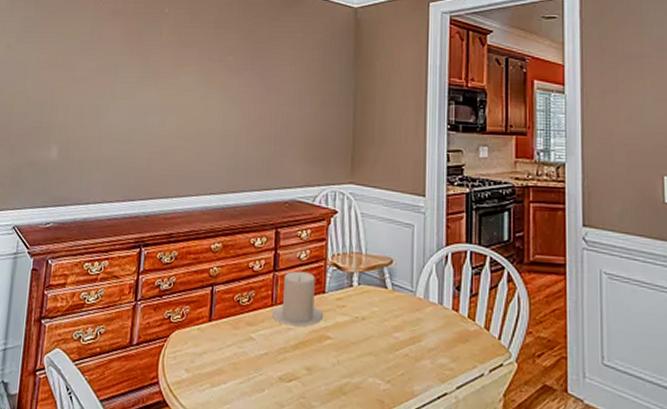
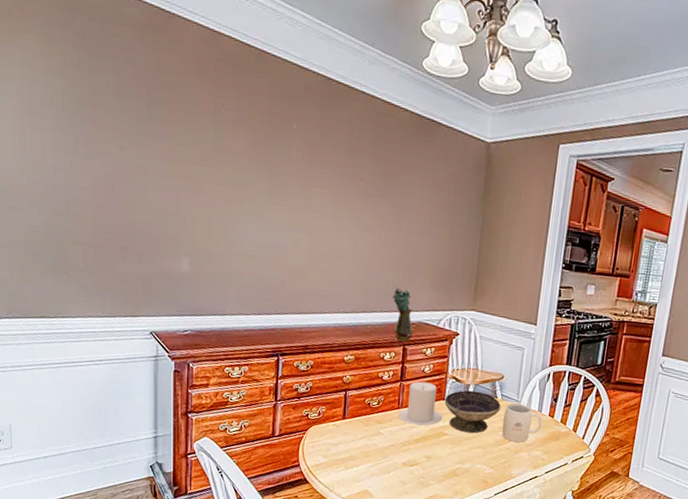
vase: none [262,163,286,225] -> present [392,287,413,343]
decorative bowl: none [325,279,393,336] -> present [444,390,501,434]
mug: none [397,294,445,346] -> present [502,403,543,443]

